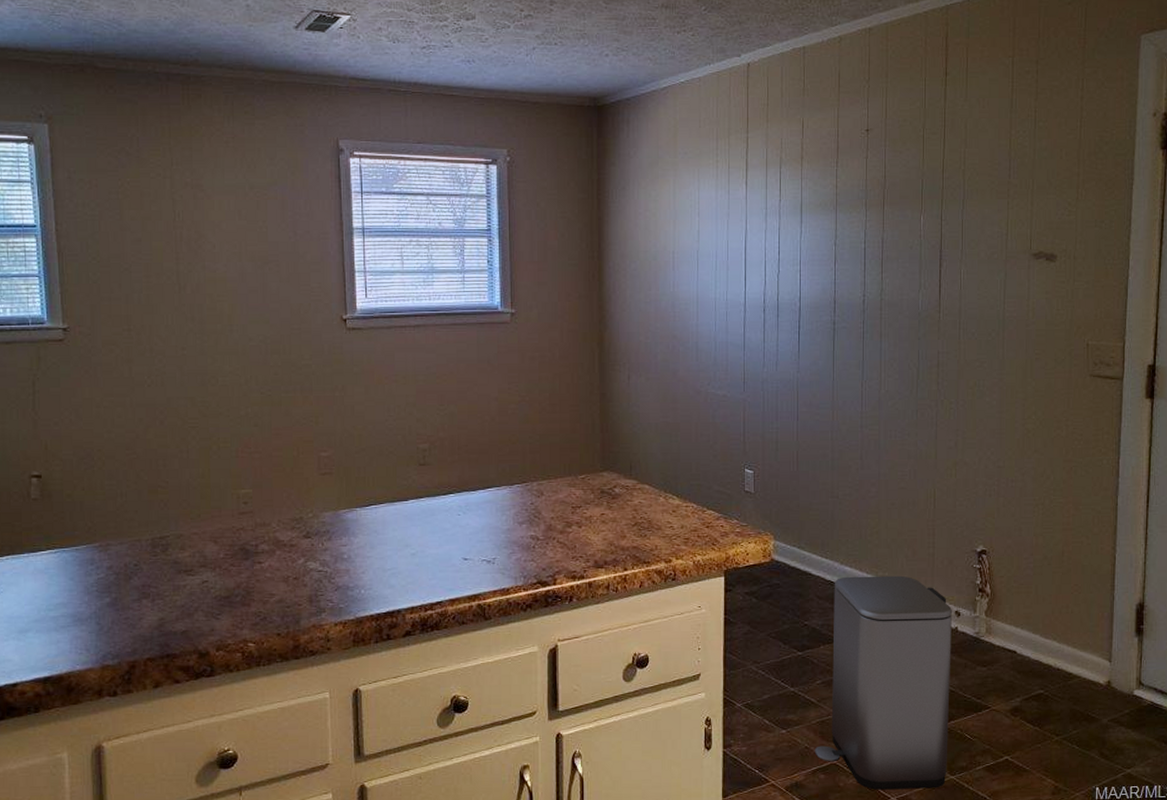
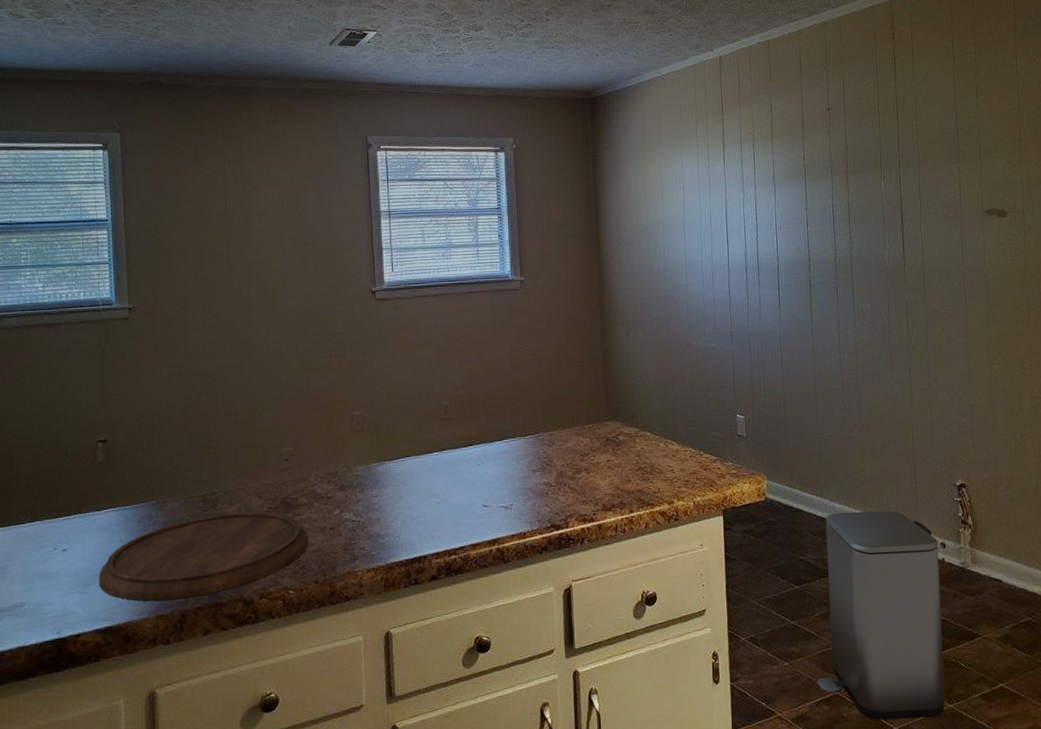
cutting board: none [35,559,270,650] -> present [98,512,309,601]

